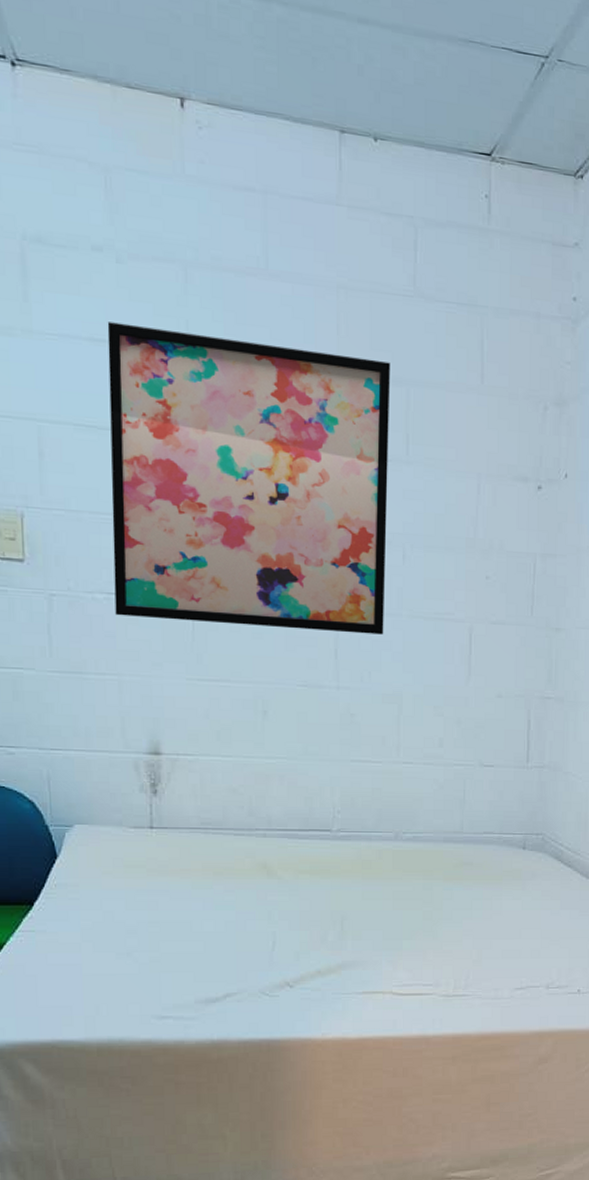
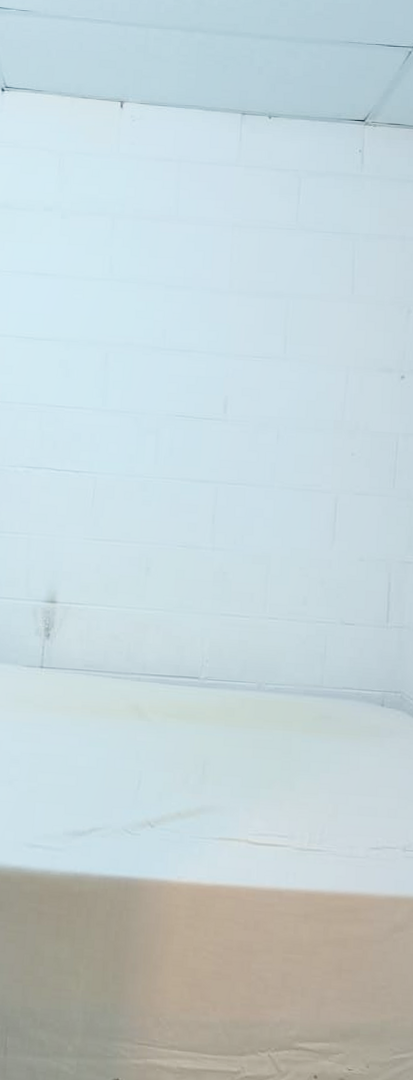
wall art: present [107,322,390,635] -> none [31,260,274,503]

